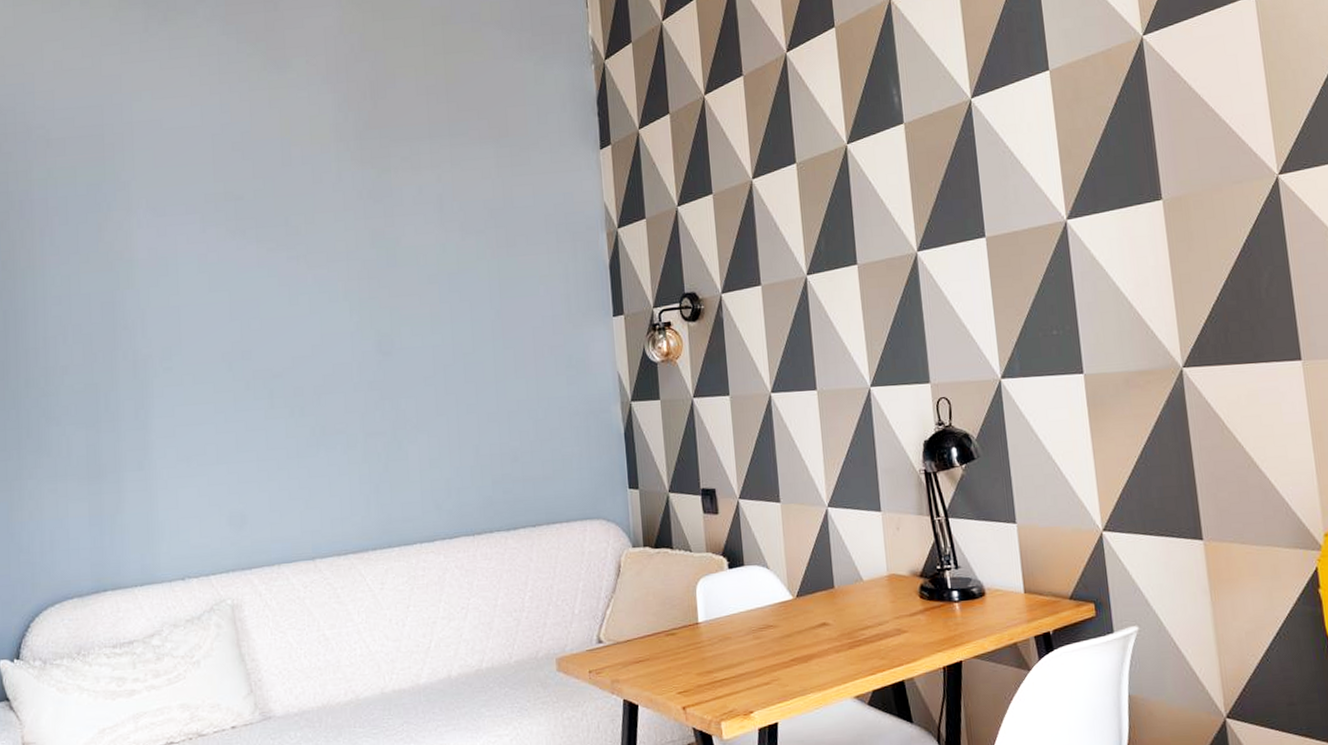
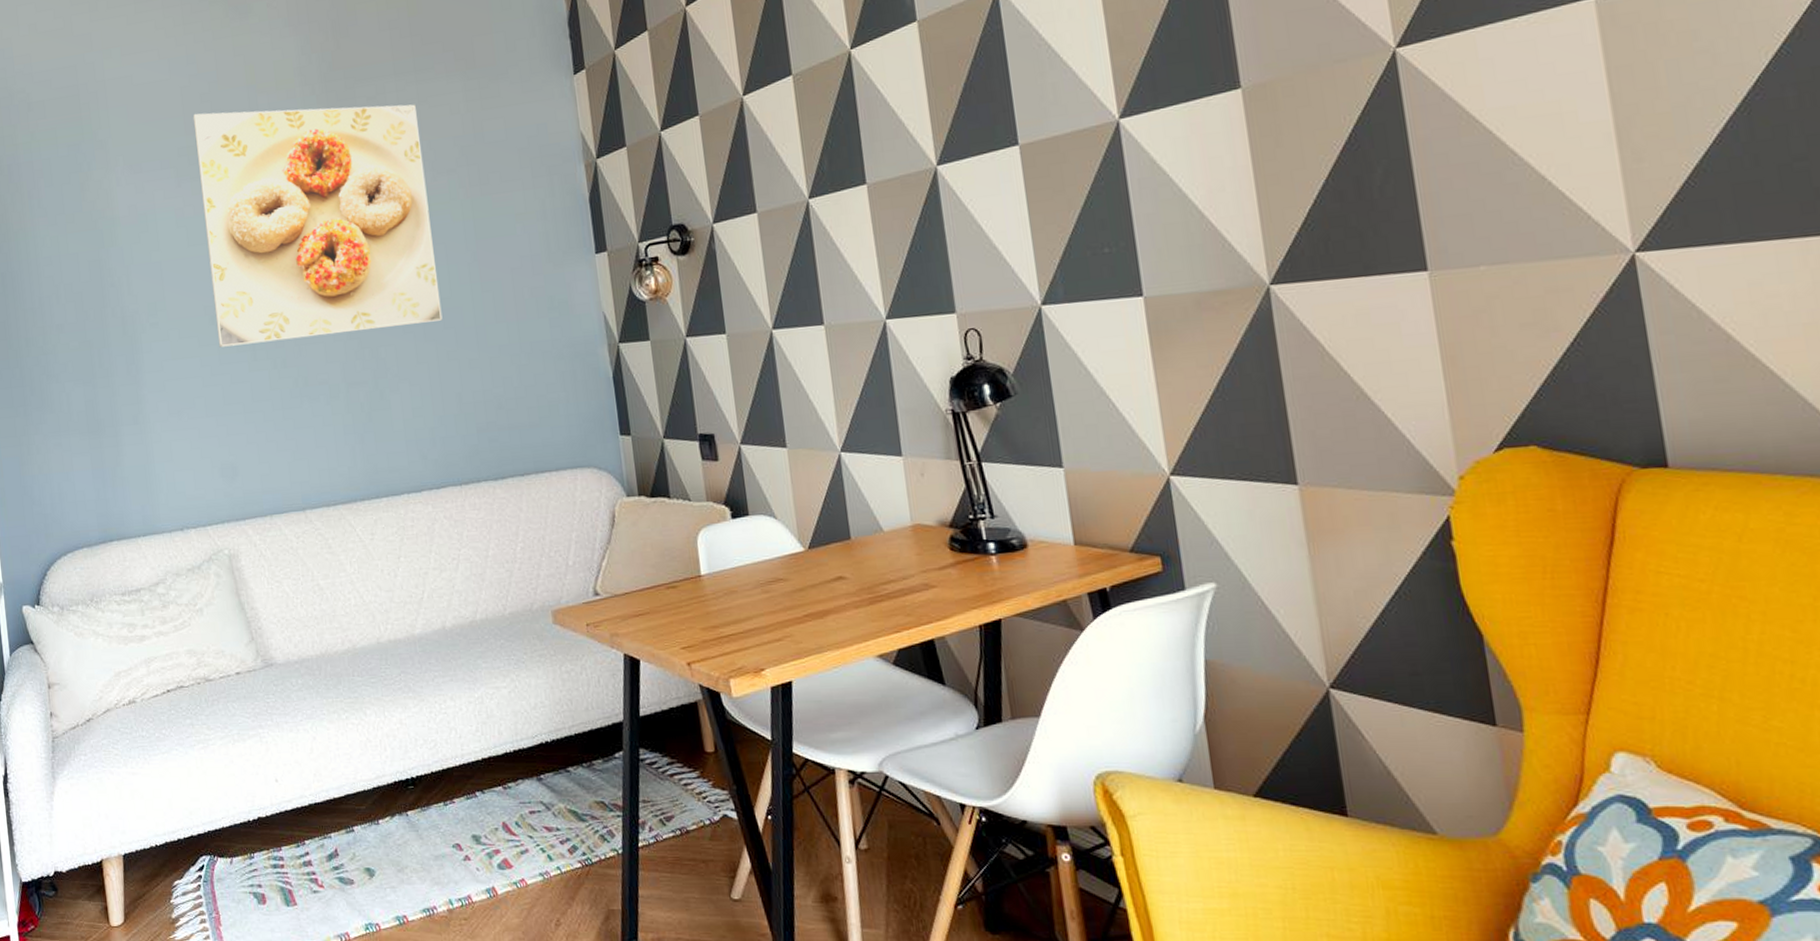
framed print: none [223,161,464,394] -> present [193,104,443,347]

